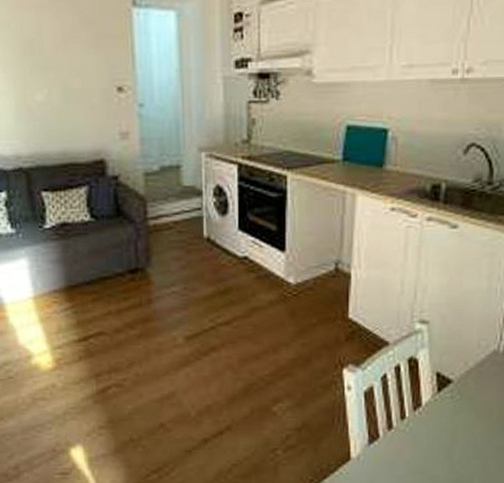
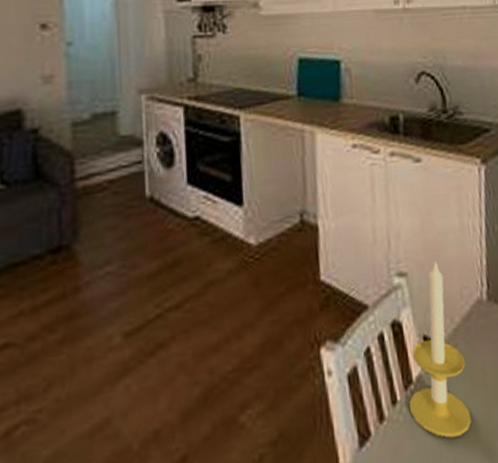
candle: none [415,314,473,451] -> present [409,261,472,438]

